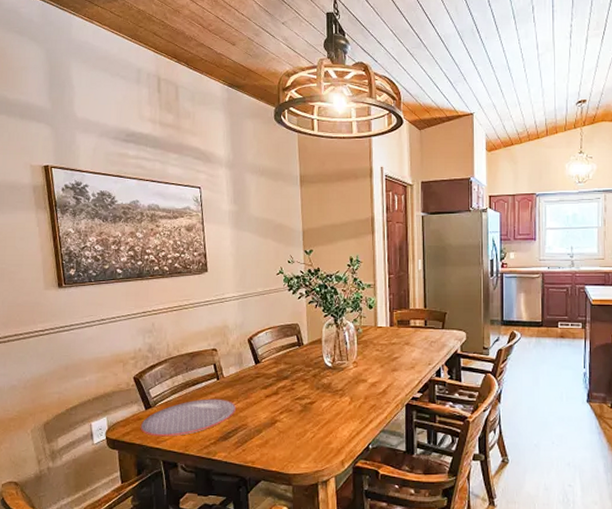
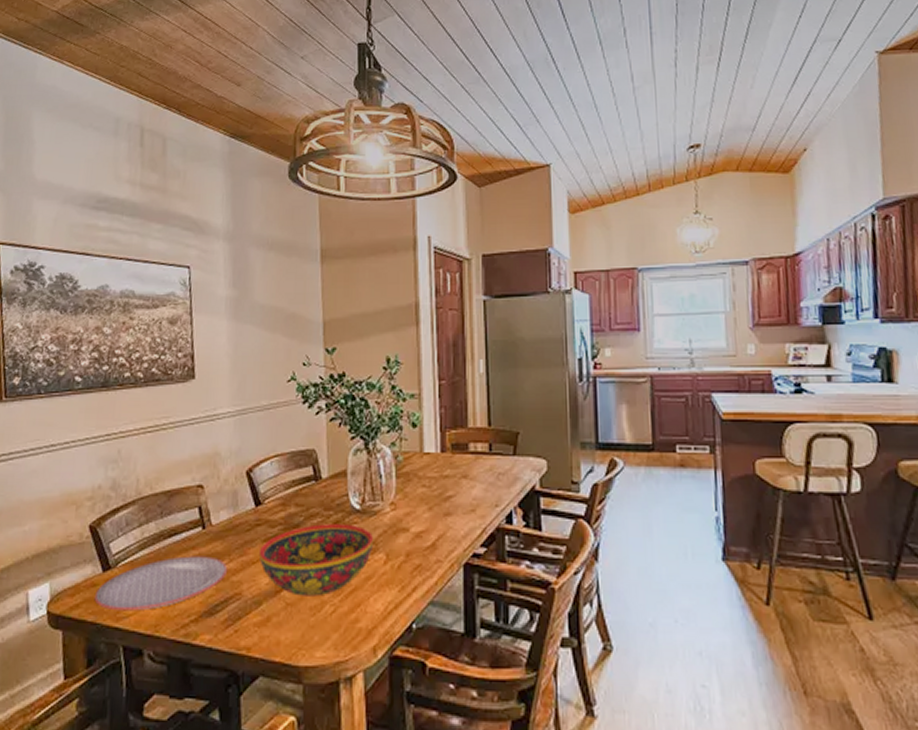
bowl: none [258,377,342,427] -> present [258,524,374,597]

